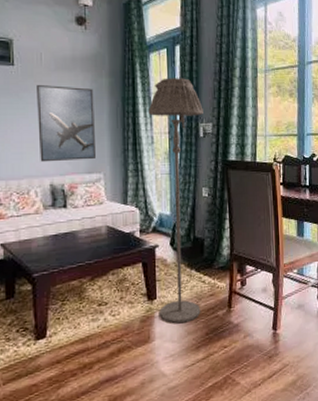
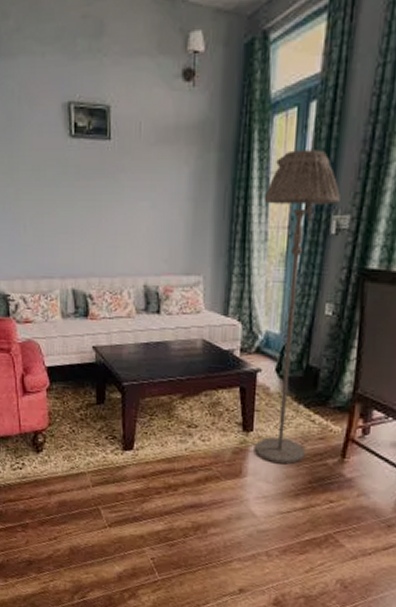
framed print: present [37,85,95,162] -> none [133,164,198,259]

